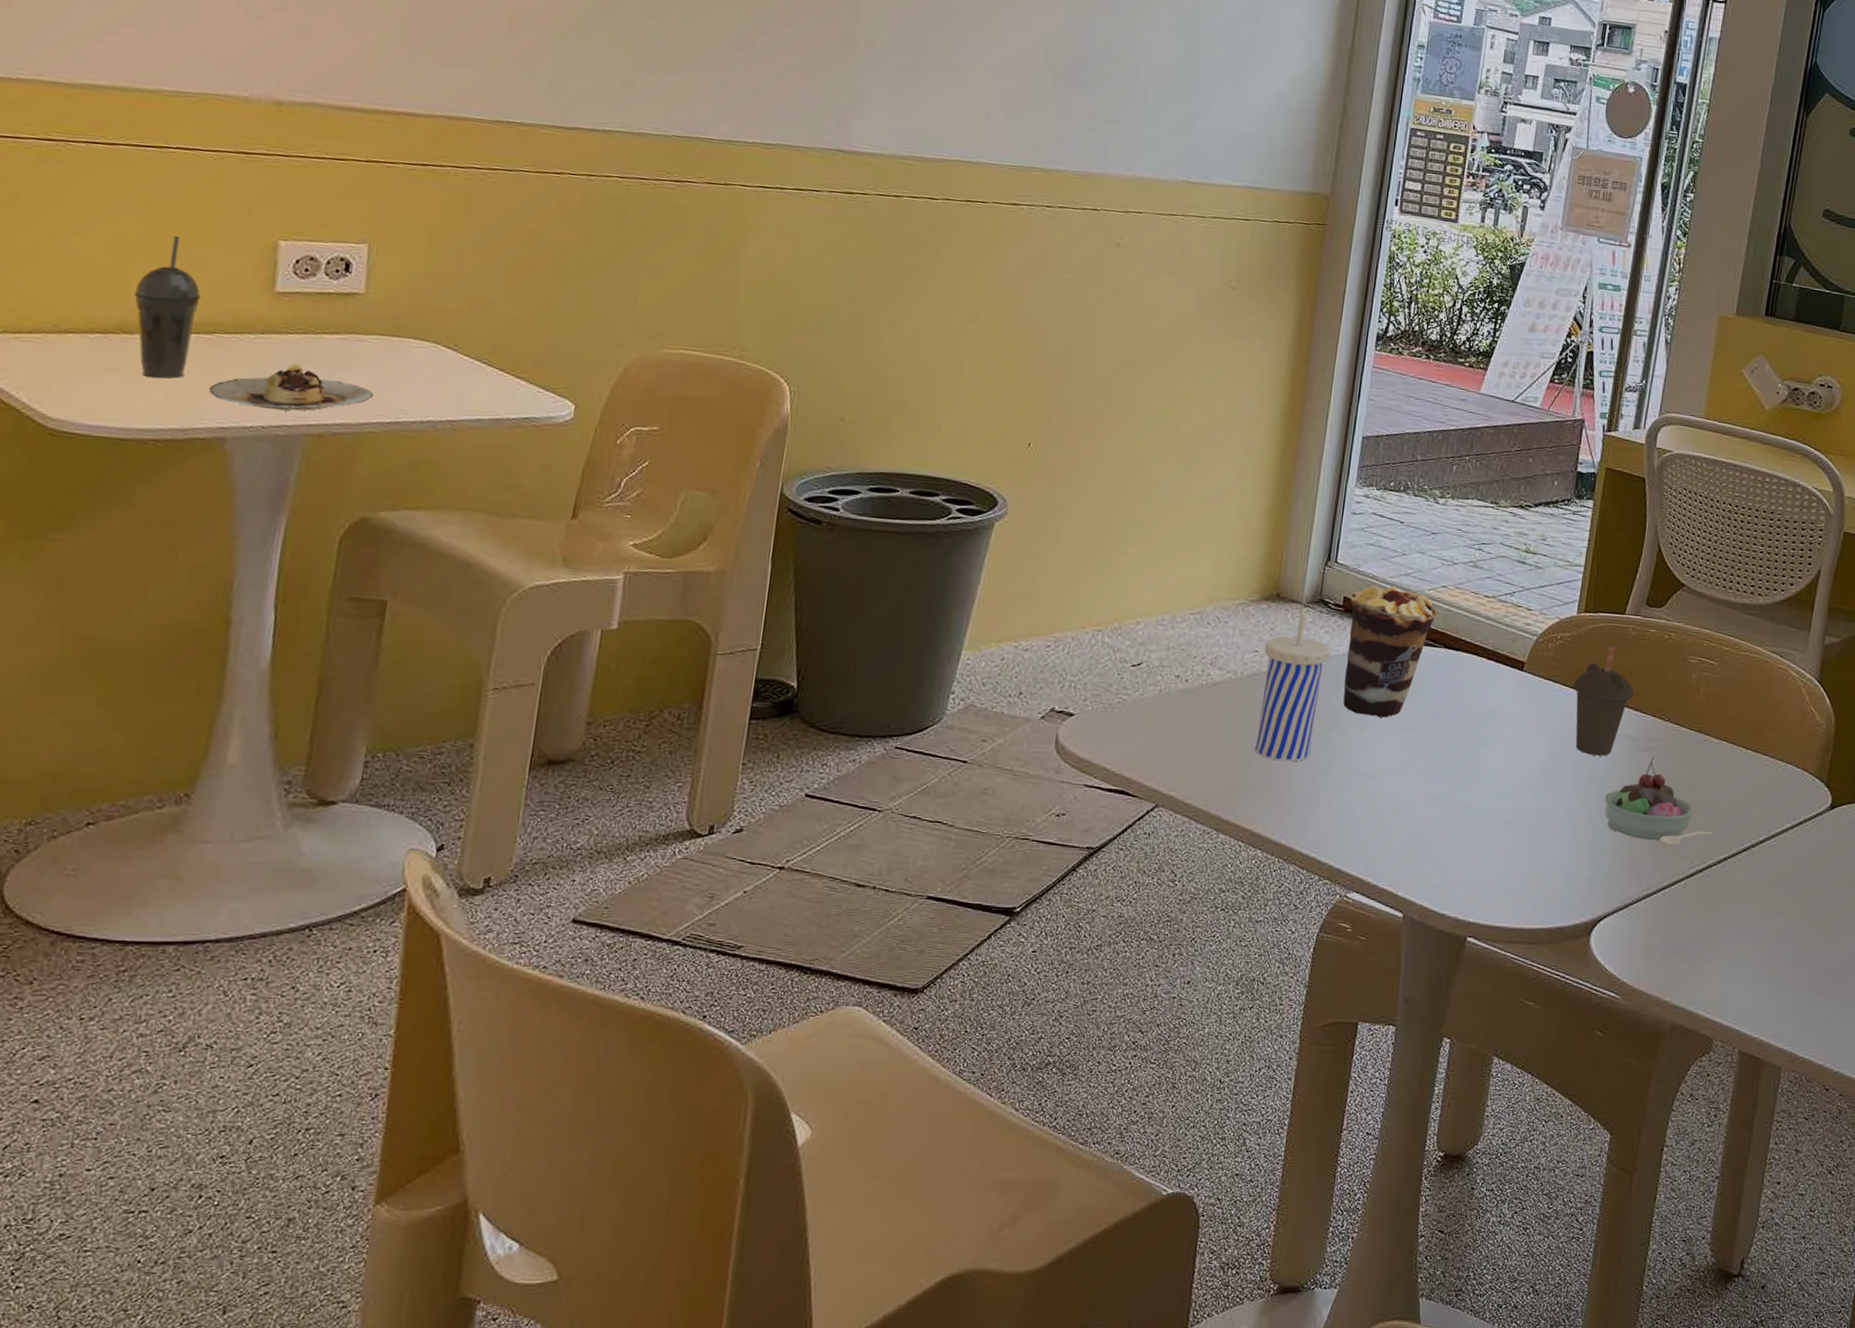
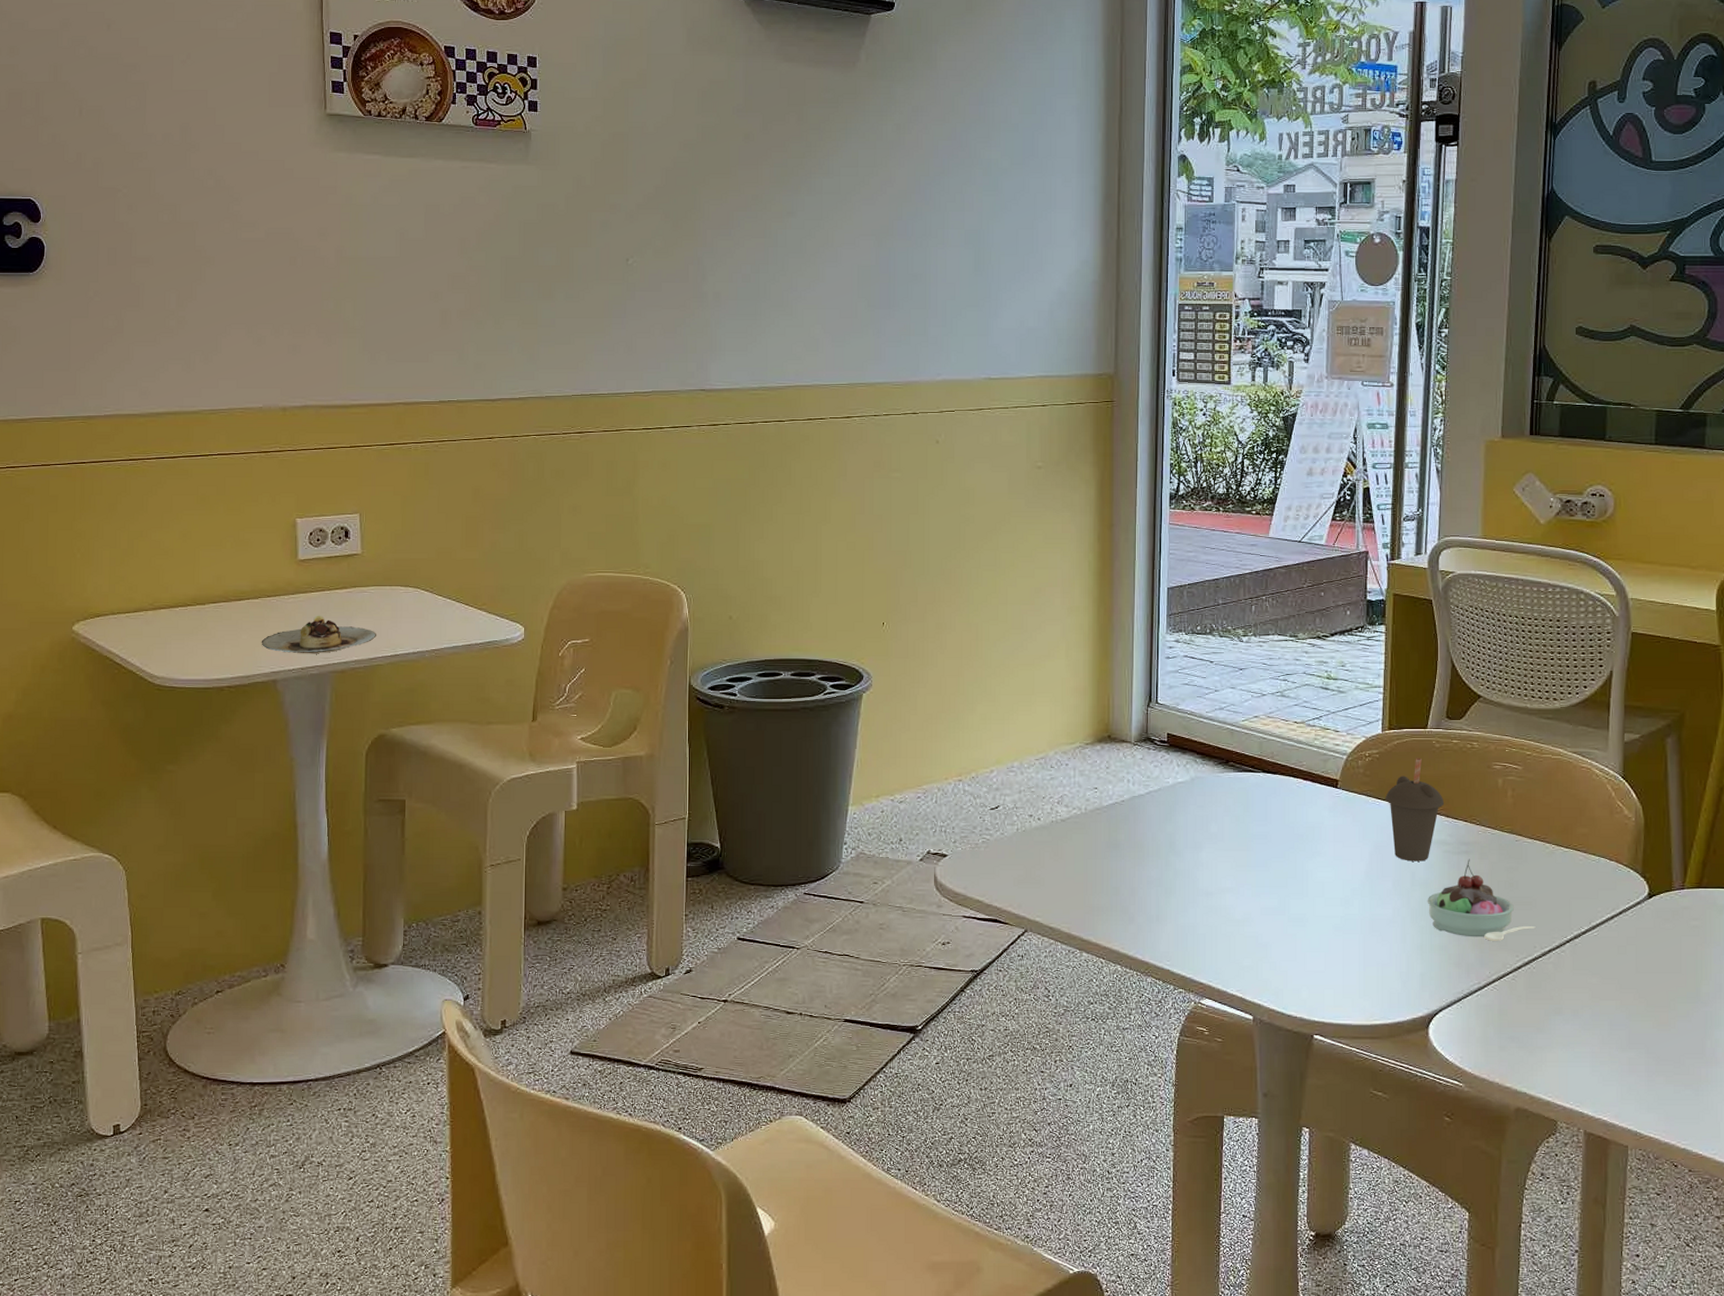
beverage cup: present [134,235,201,379] -> none [202,523,247,638]
beverage cup: present [1255,607,1330,762] -> none [1103,746,1160,885]
dessert: present [1343,586,1438,718] -> none [1173,720,1253,840]

